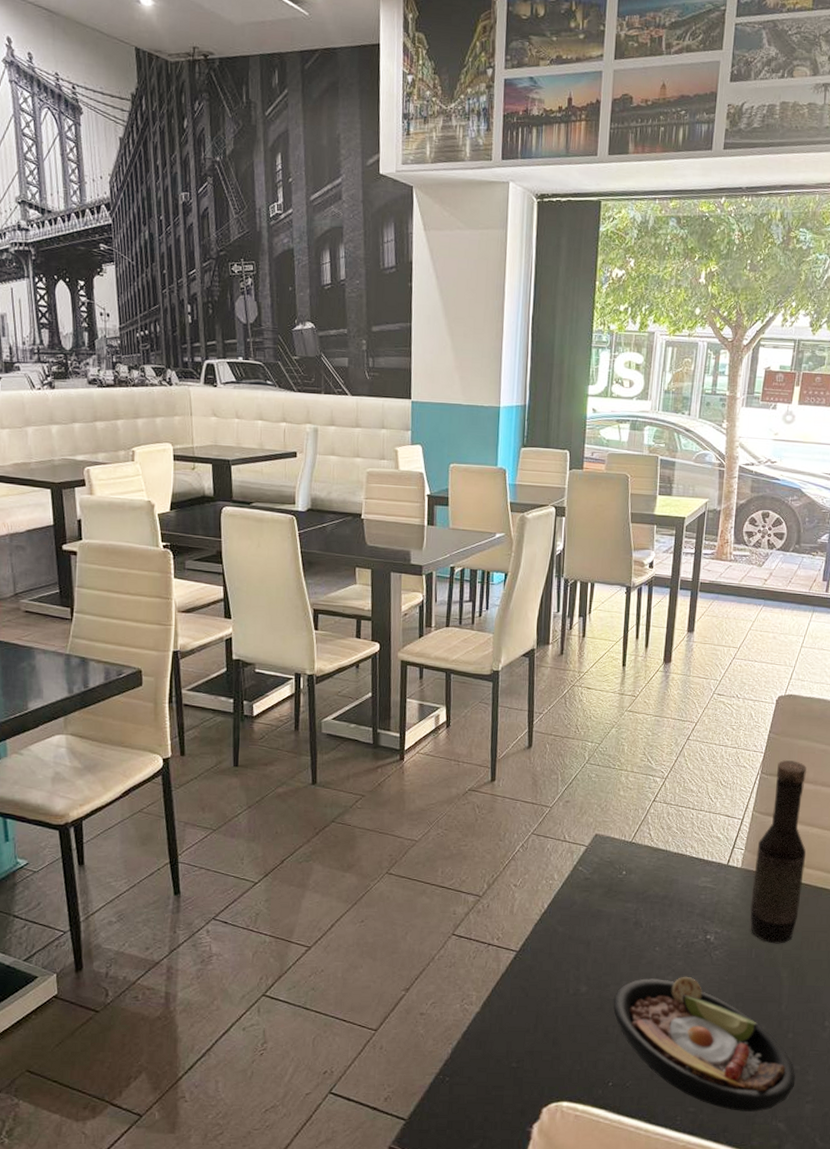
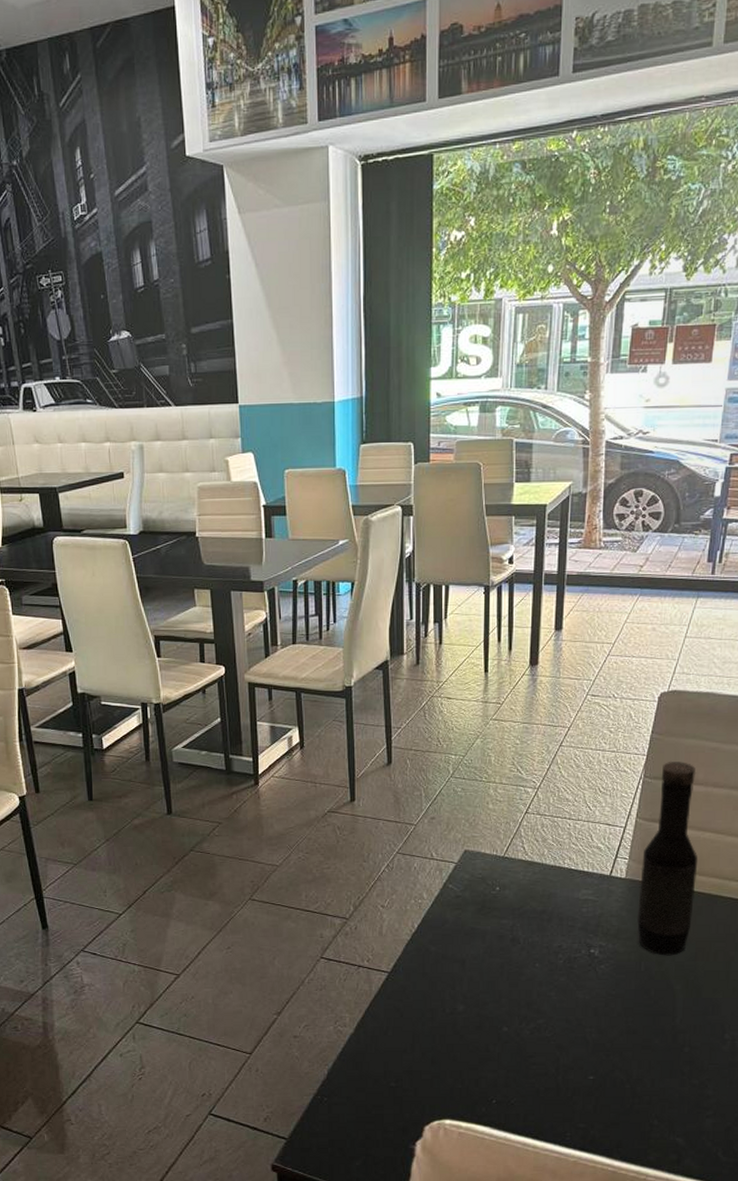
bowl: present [613,976,796,1112] -> none [493,992,694,1127]

